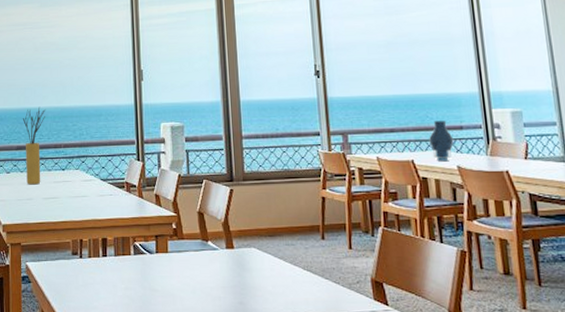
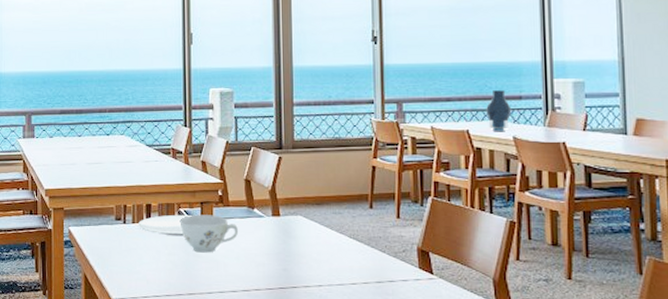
vase: present [22,106,46,185] -> none [66,69,91,150]
plate: none [94,248,148,270] -> present [137,214,193,236]
teacup: none [135,248,193,287] -> present [180,214,238,253]

